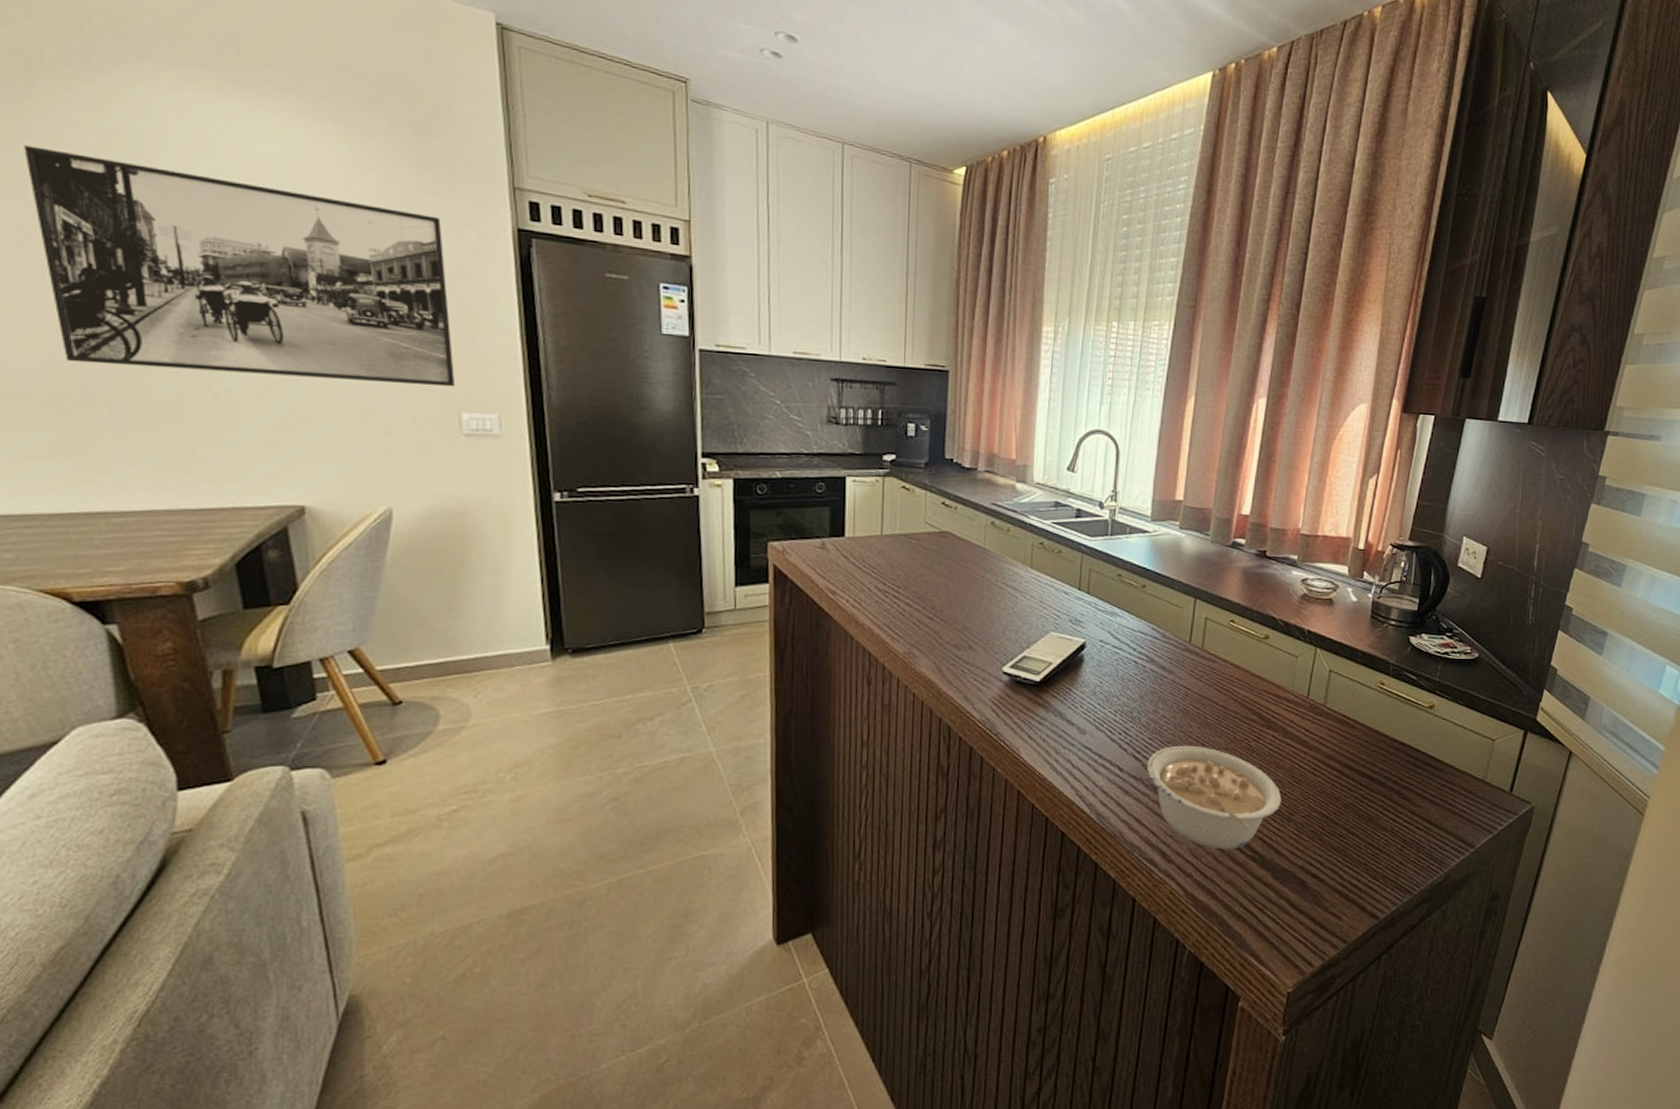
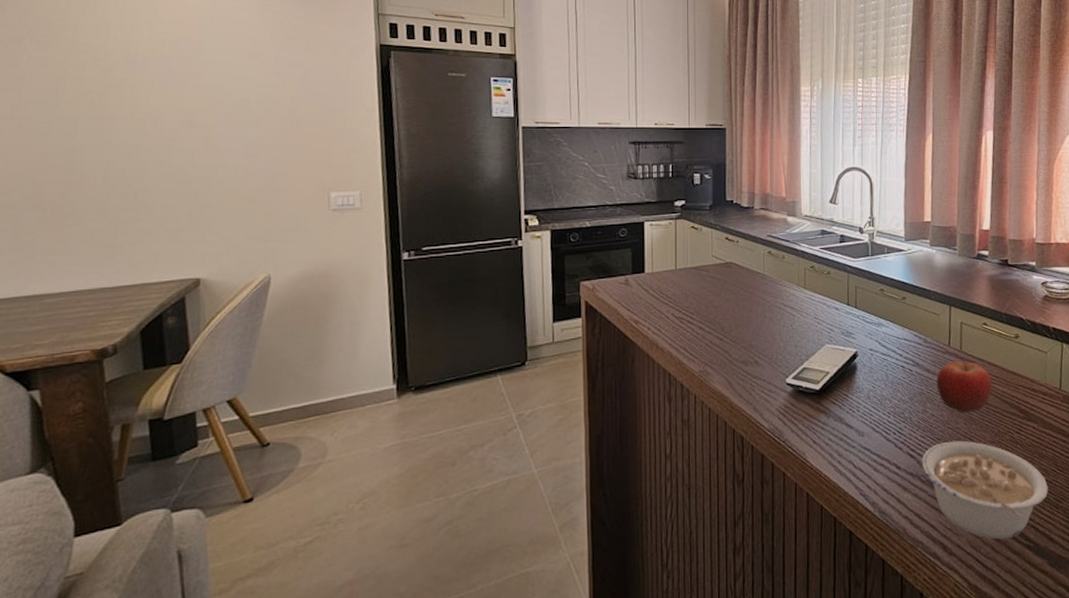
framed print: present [24,145,456,387] -> none [10,14,327,175]
fruit: none [1171,656,1233,717] -> present [936,357,992,413]

